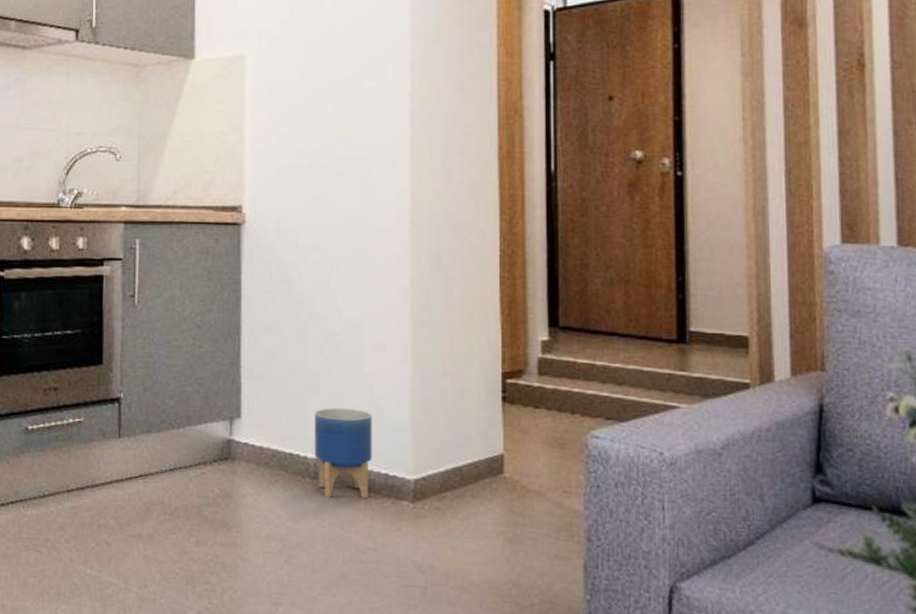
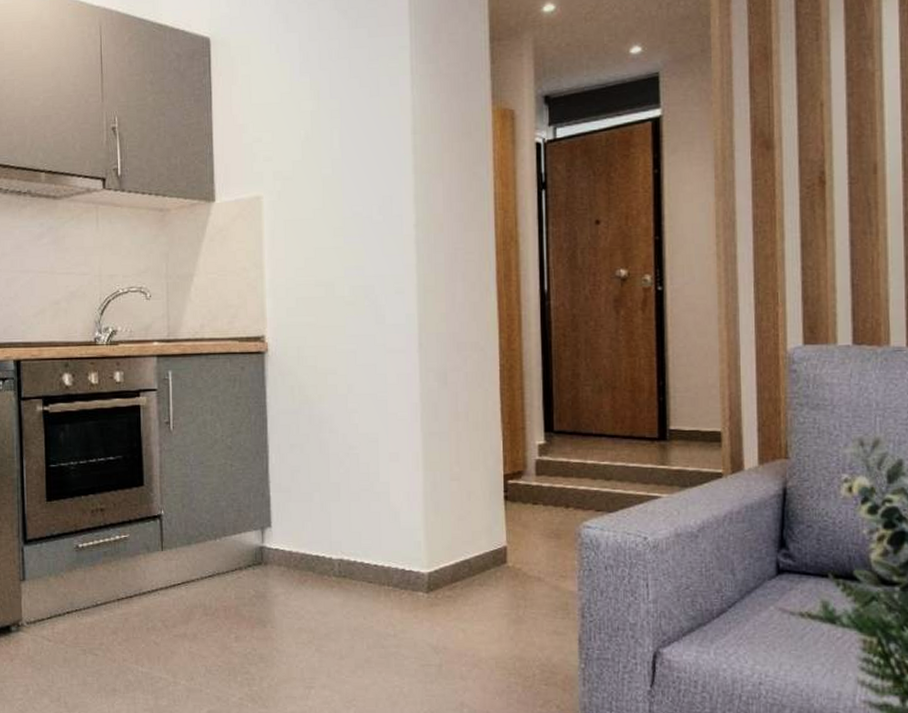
planter: present [314,407,373,499] -> none [337,513,390,594]

